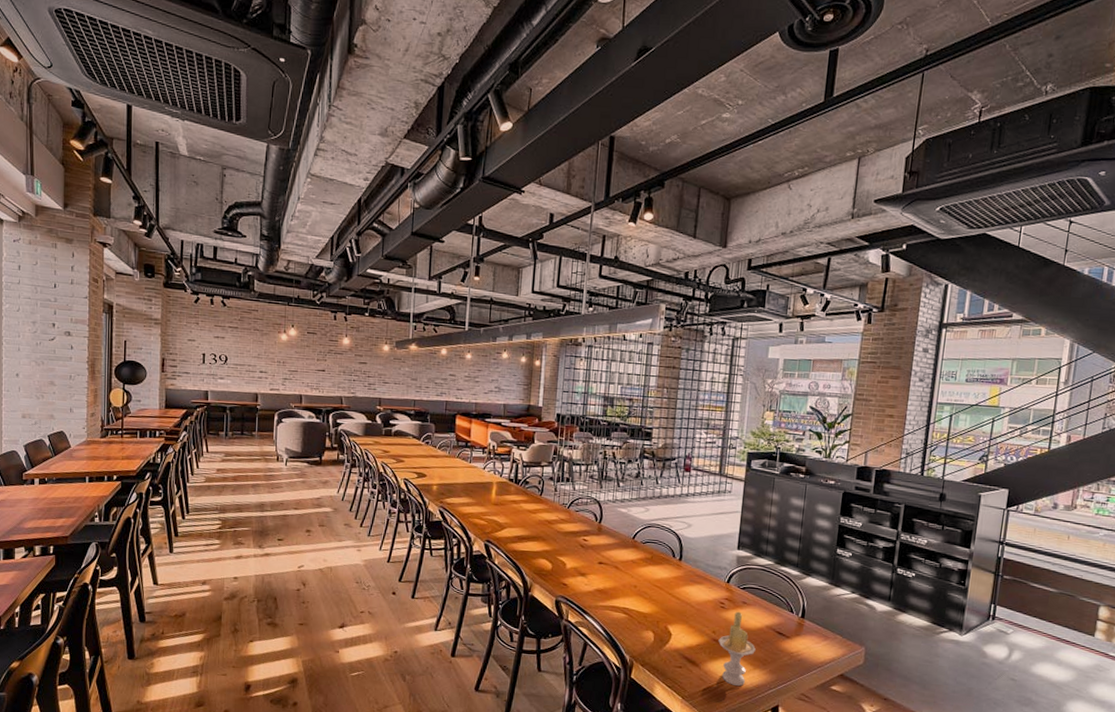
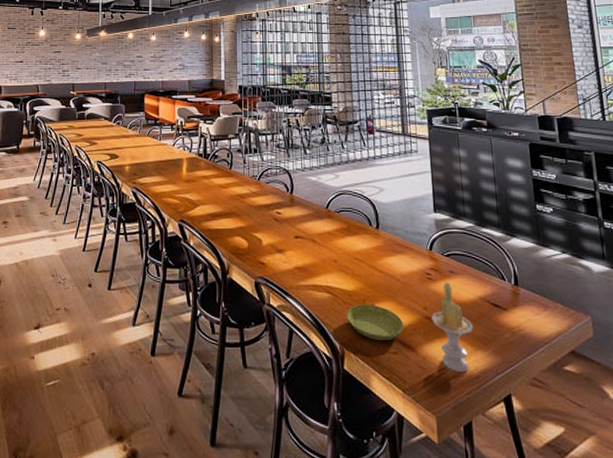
saucer: none [639,625,692,657] -> present [347,305,404,341]

